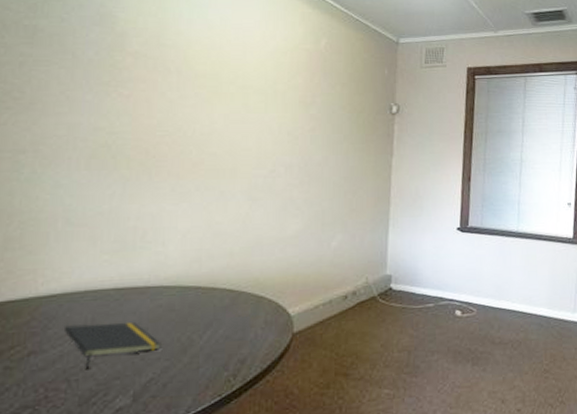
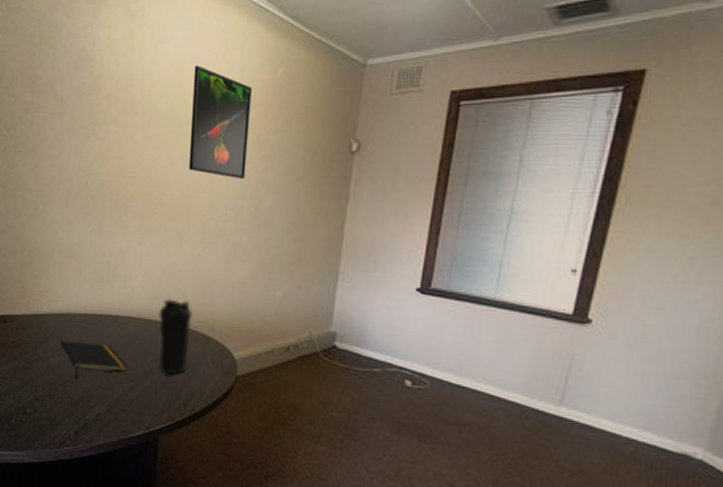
water bottle: none [200,261,240,344] -> present [158,299,192,374]
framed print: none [232,31,296,137] -> present [189,65,252,179]

